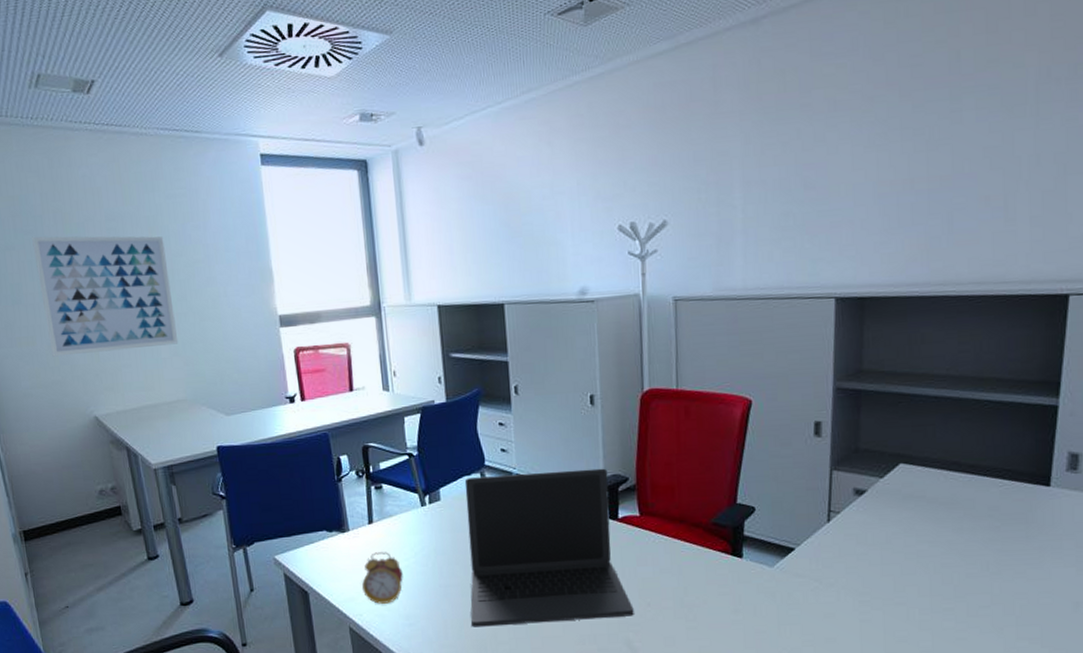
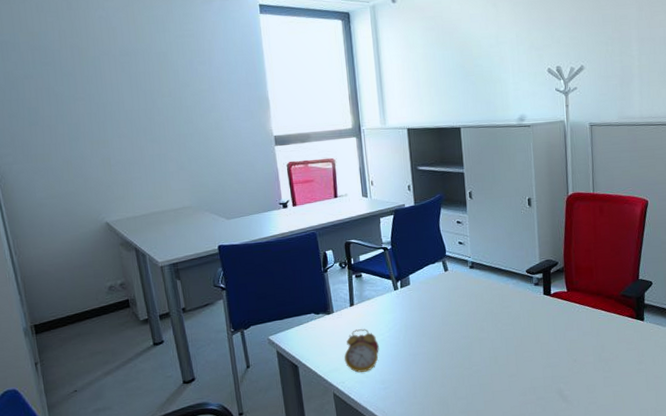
wall art: present [32,236,179,357] -> none [50,67,185,171]
laptop: present [464,468,634,627] -> none [429,255,564,387]

